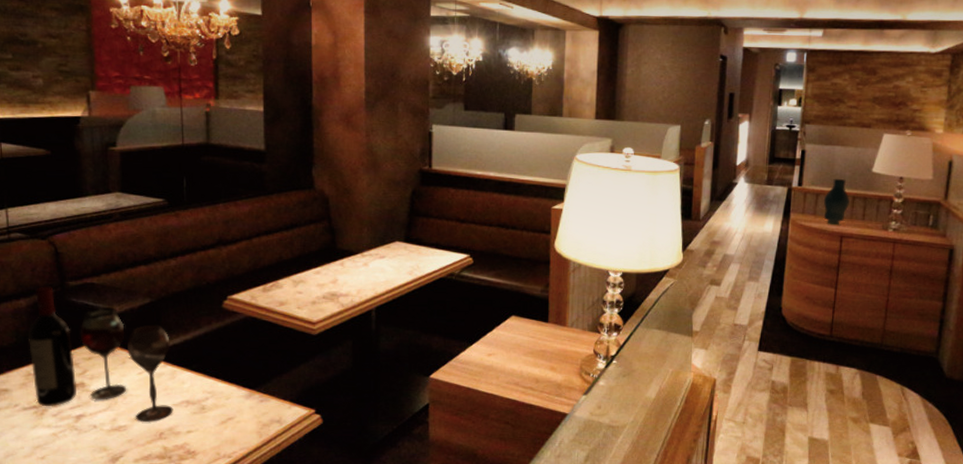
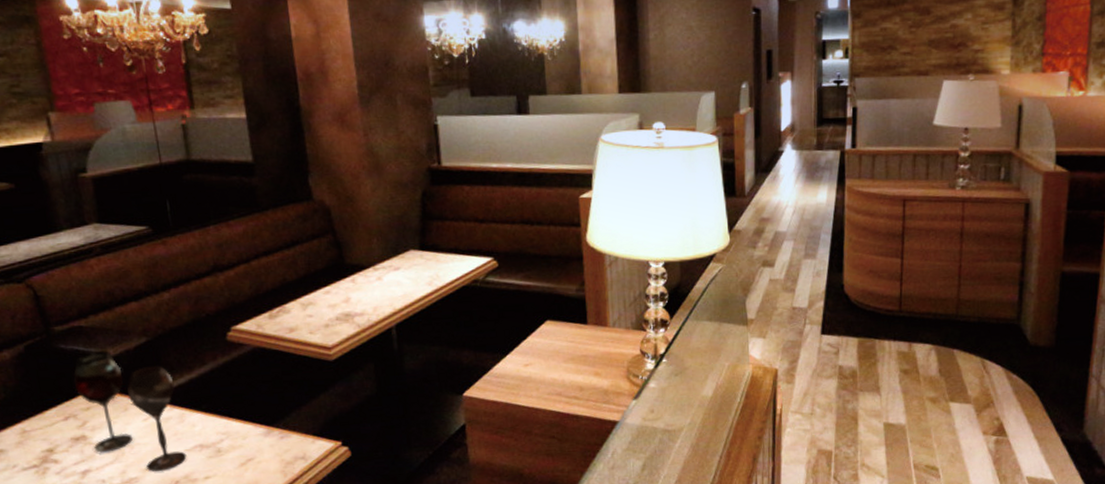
wine bottle: present [27,286,76,406] -> none [17,334,79,464]
vase: present [823,178,850,224] -> none [881,135,910,188]

